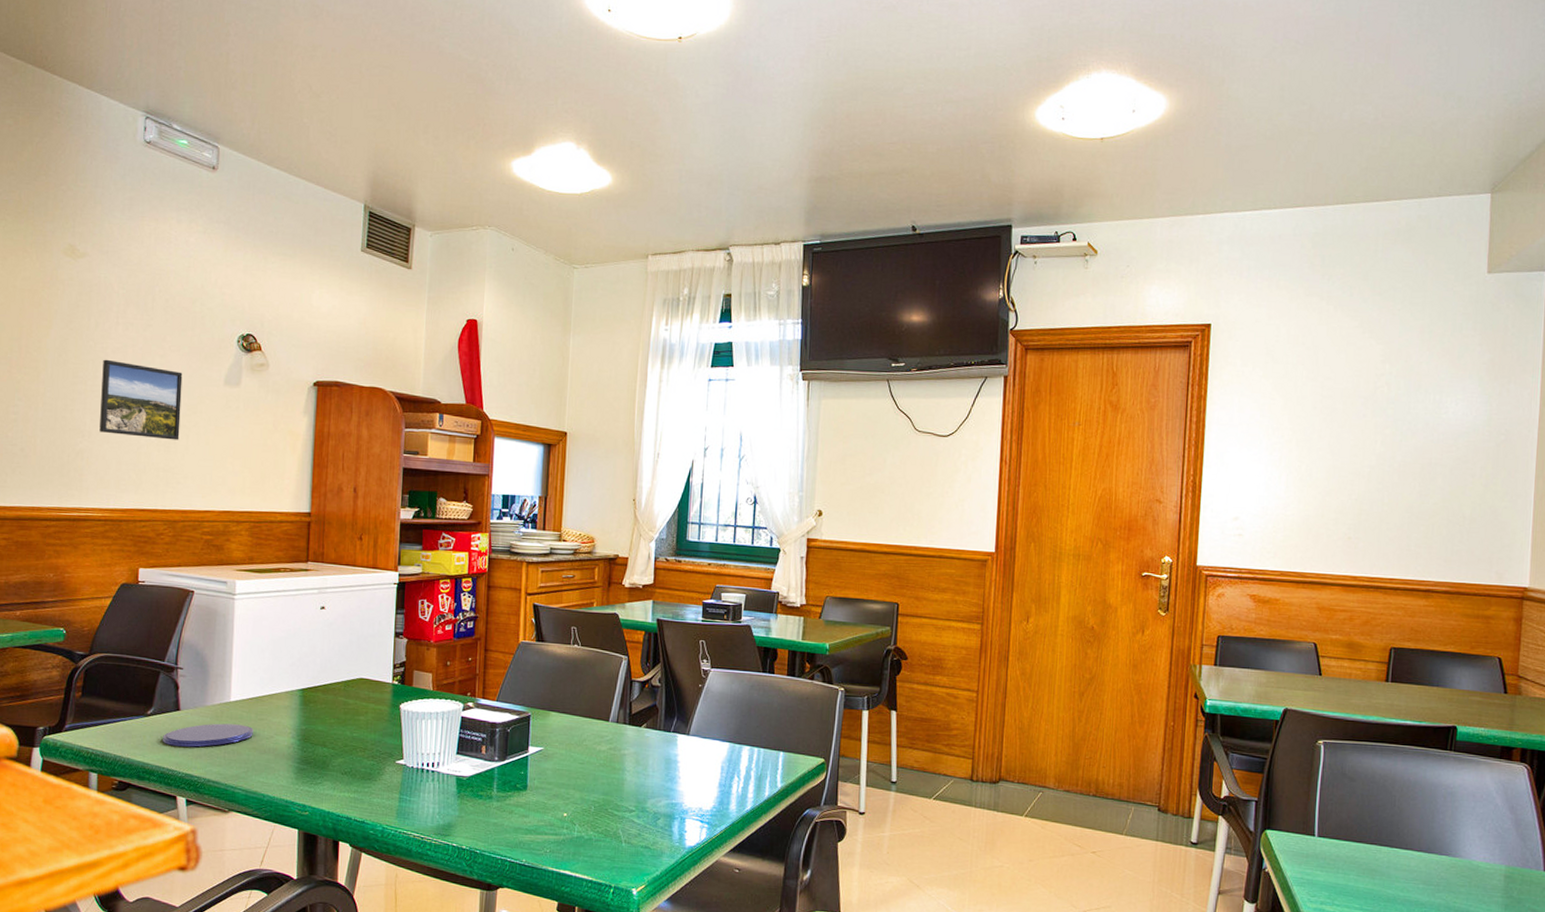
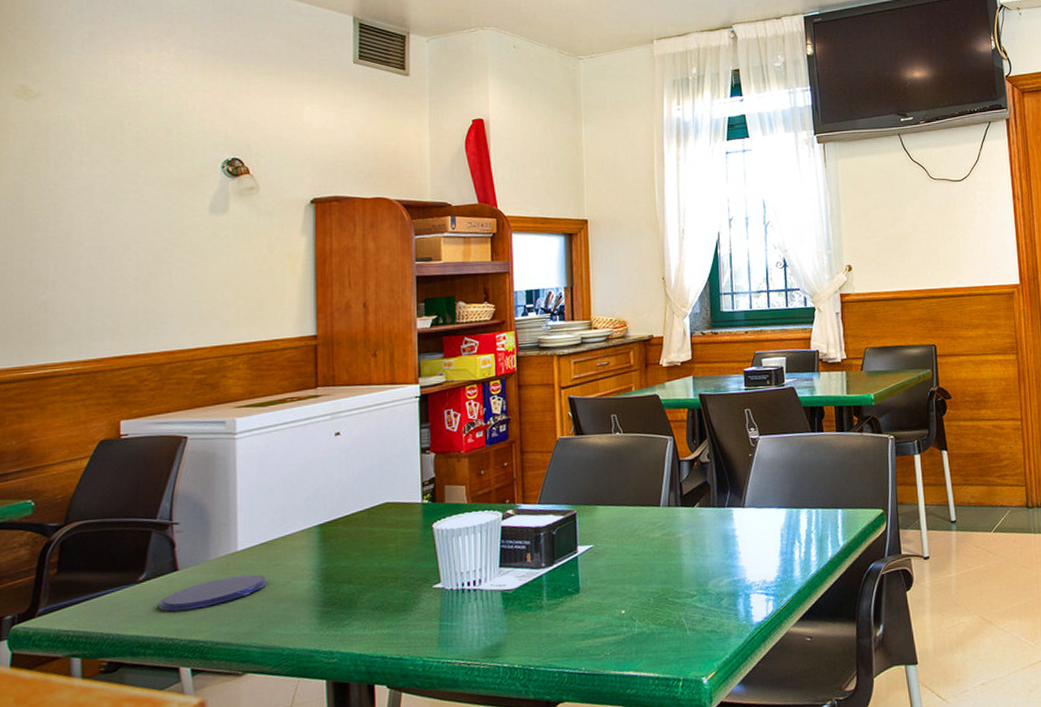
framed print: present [99,359,183,440] -> none [65,201,161,280]

